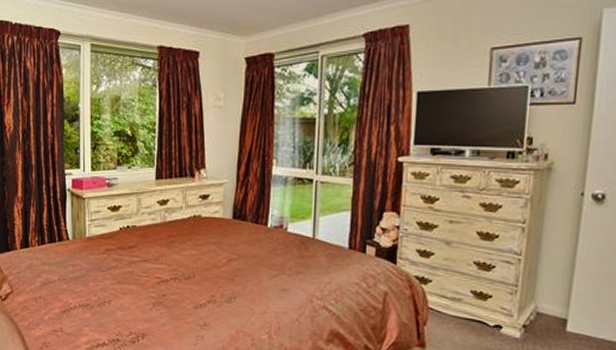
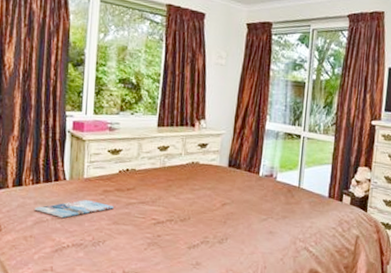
magazine: none [42,259,118,278] -> present [34,200,115,218]

